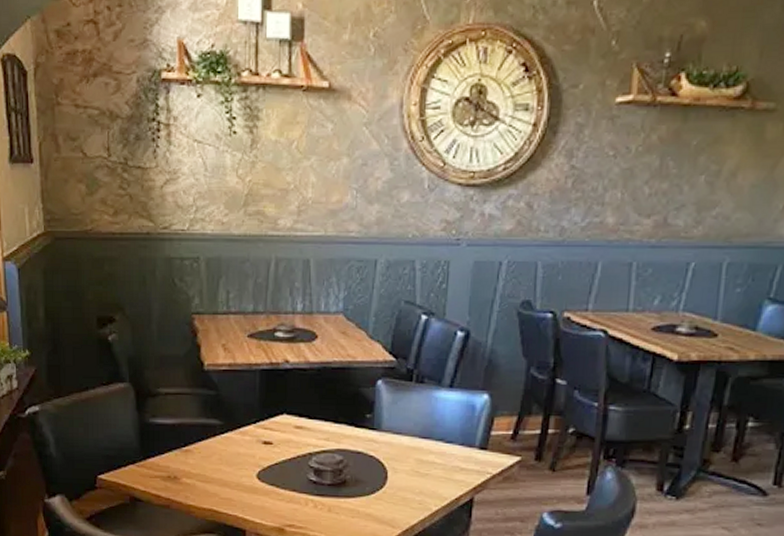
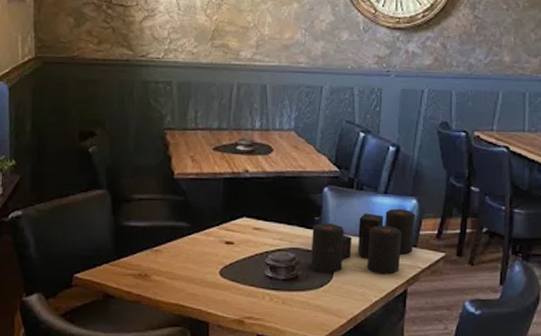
candle: none [360,405,486,481] -> present [310,209,415,275]

